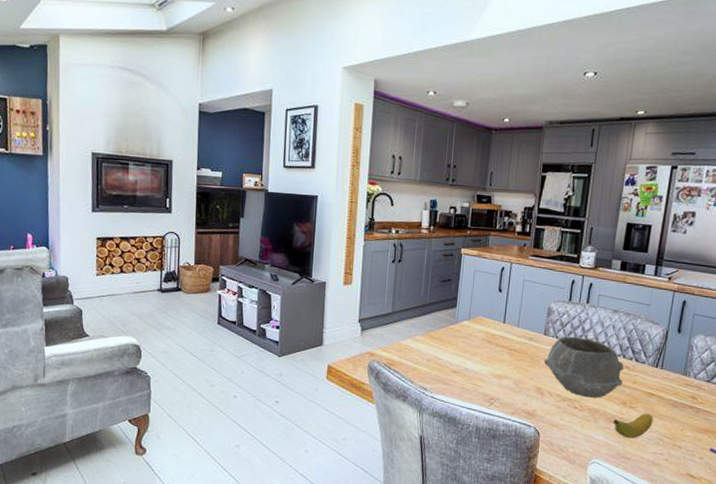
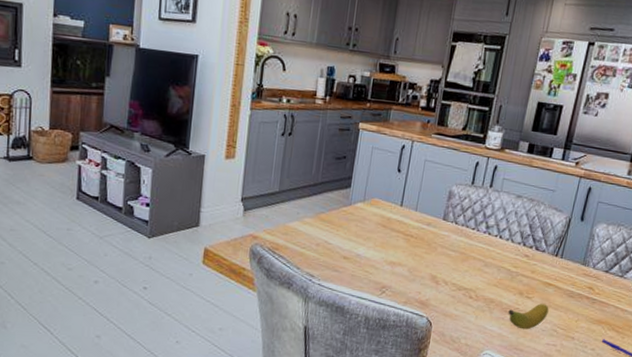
bowl: present [544,336,624,398] -> none [441,222,524,288]

